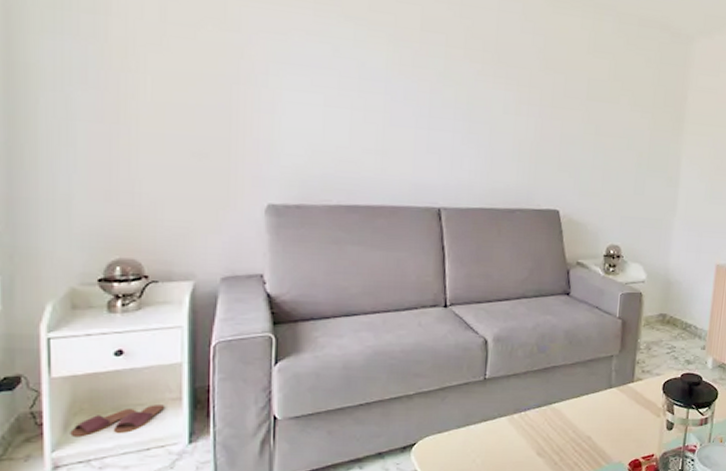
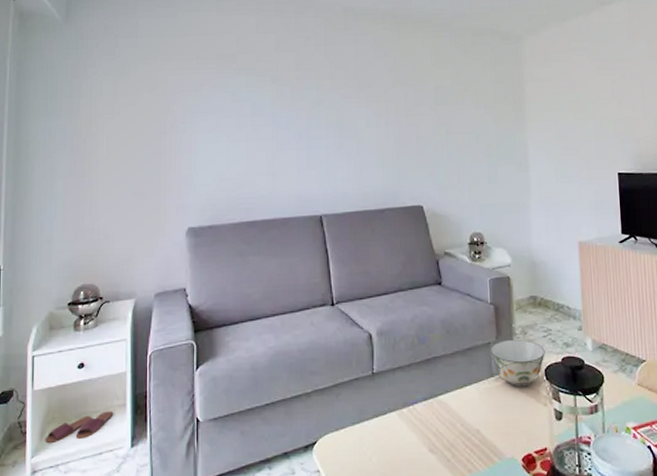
soup bowl: none [611,353,667,399] -> present [489,339,545,387]

